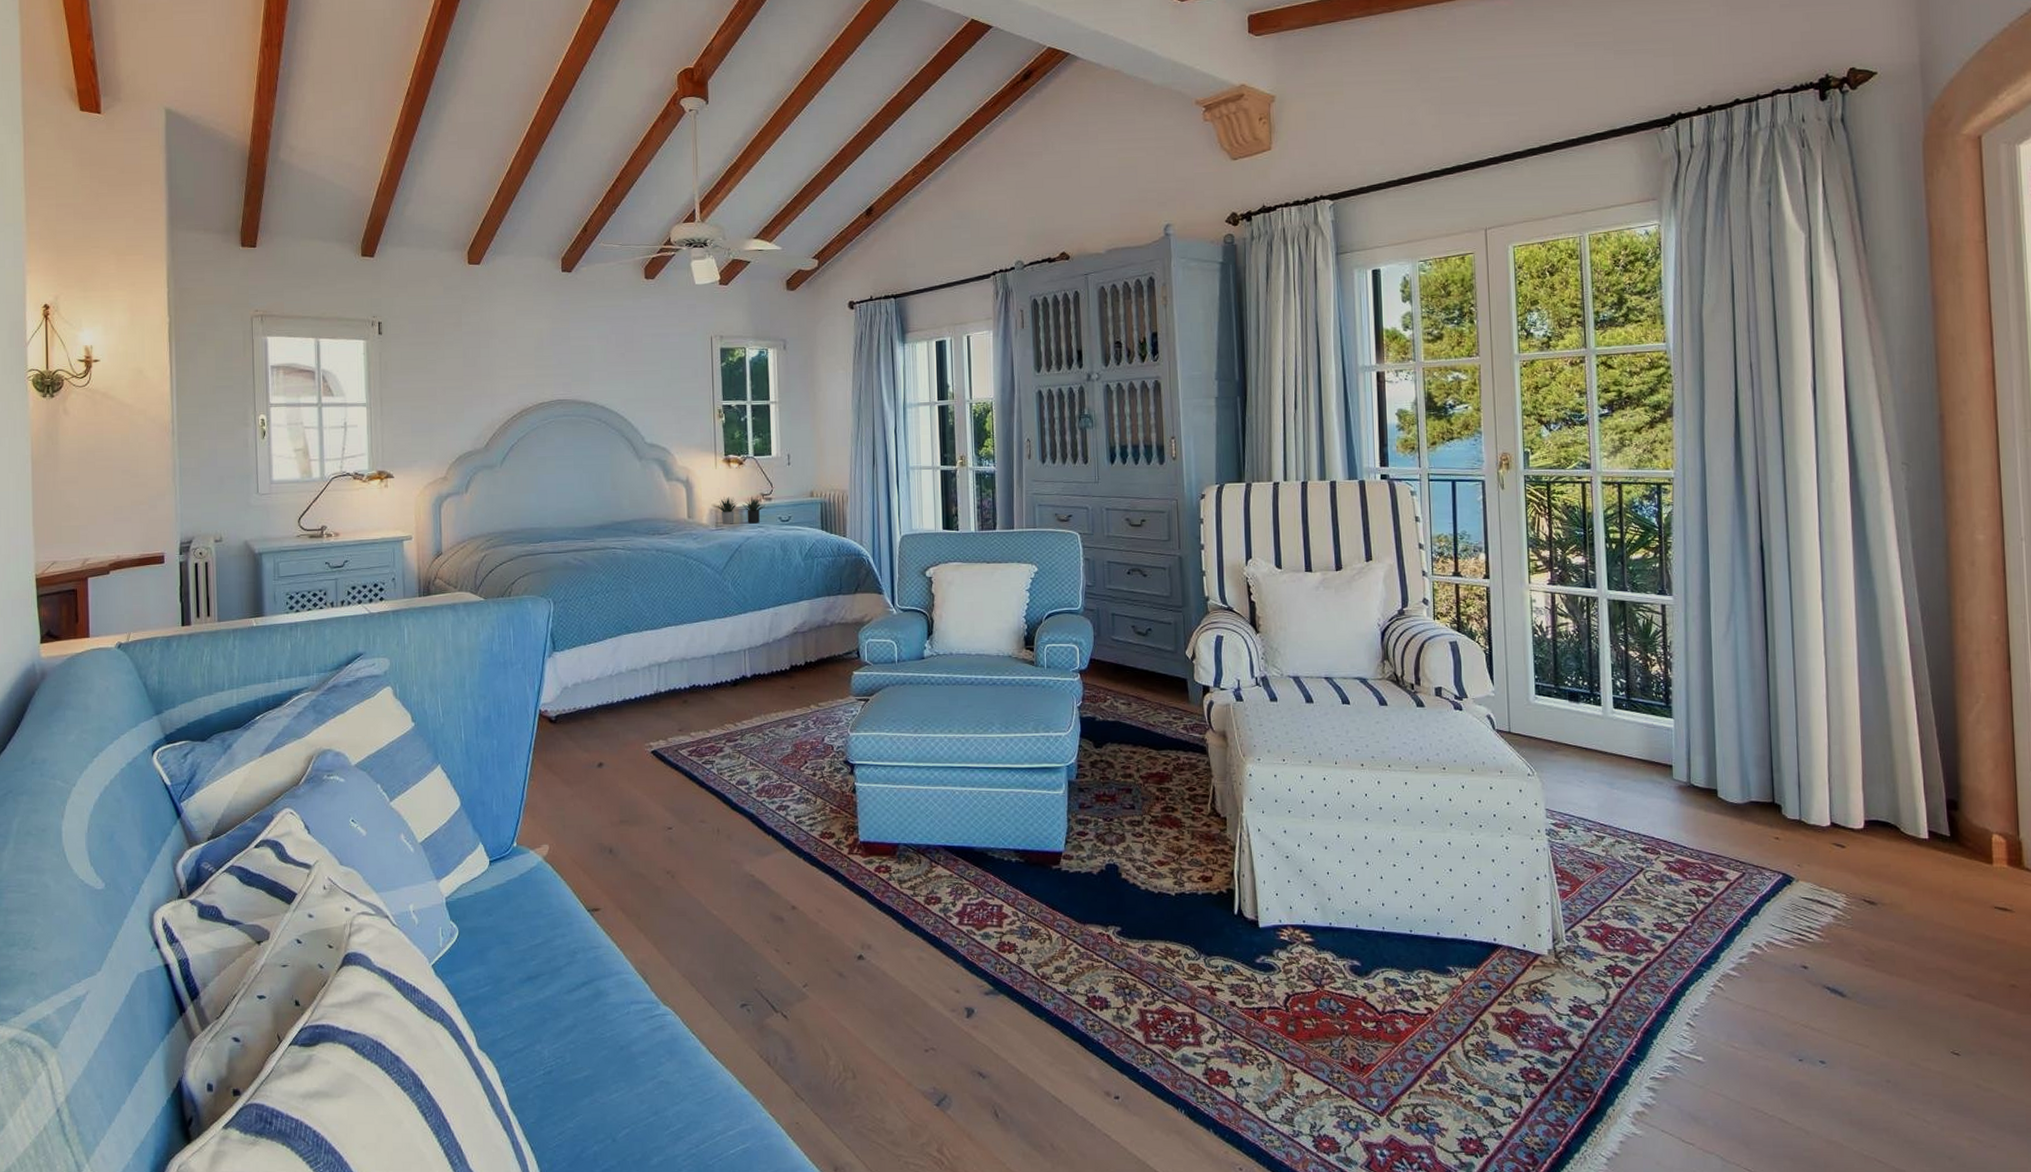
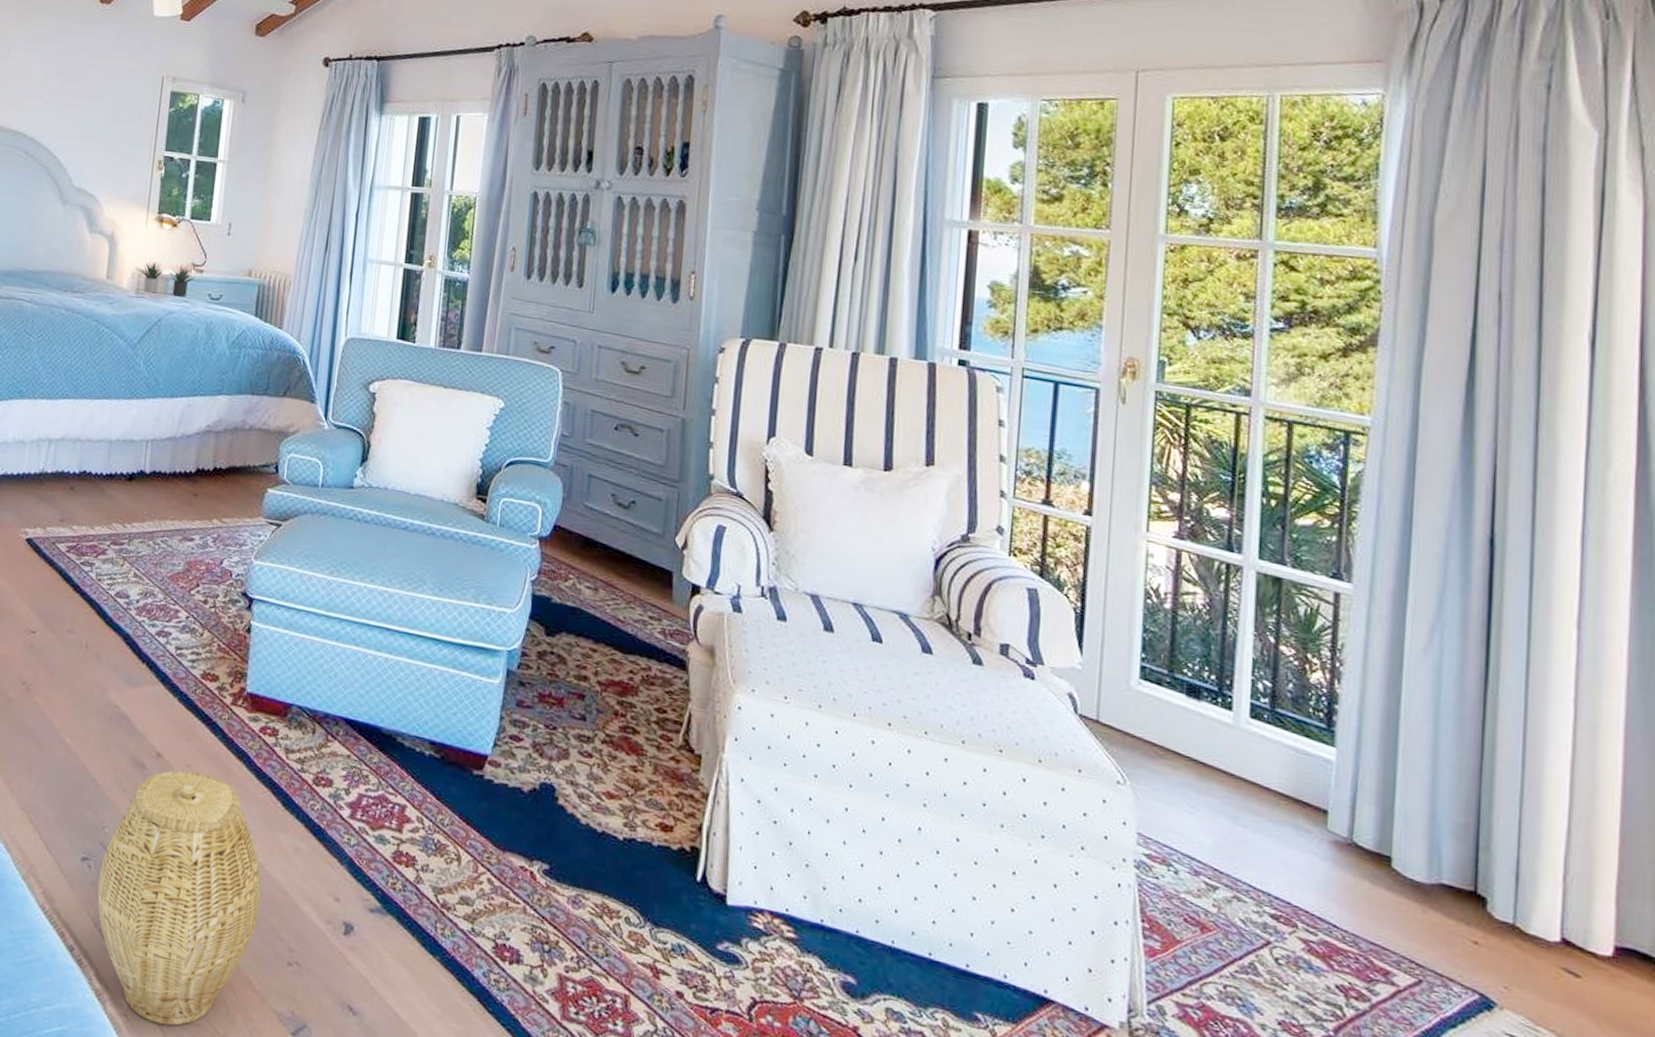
woven basket: none [758,914,896,1122] -> present [97,770,262,1026]

